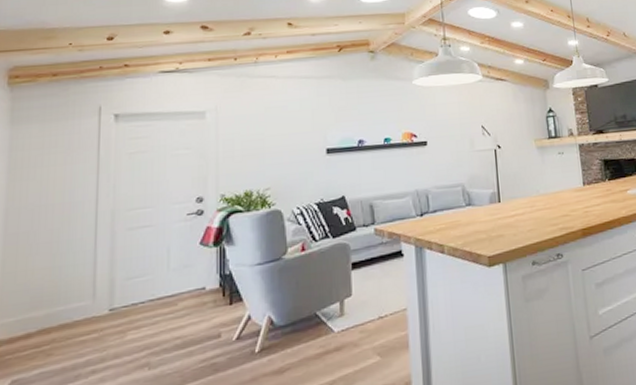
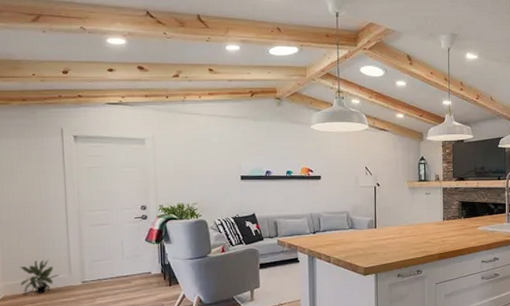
potted plant: none [23,282,78,333] -> present [20,260,59,294]

